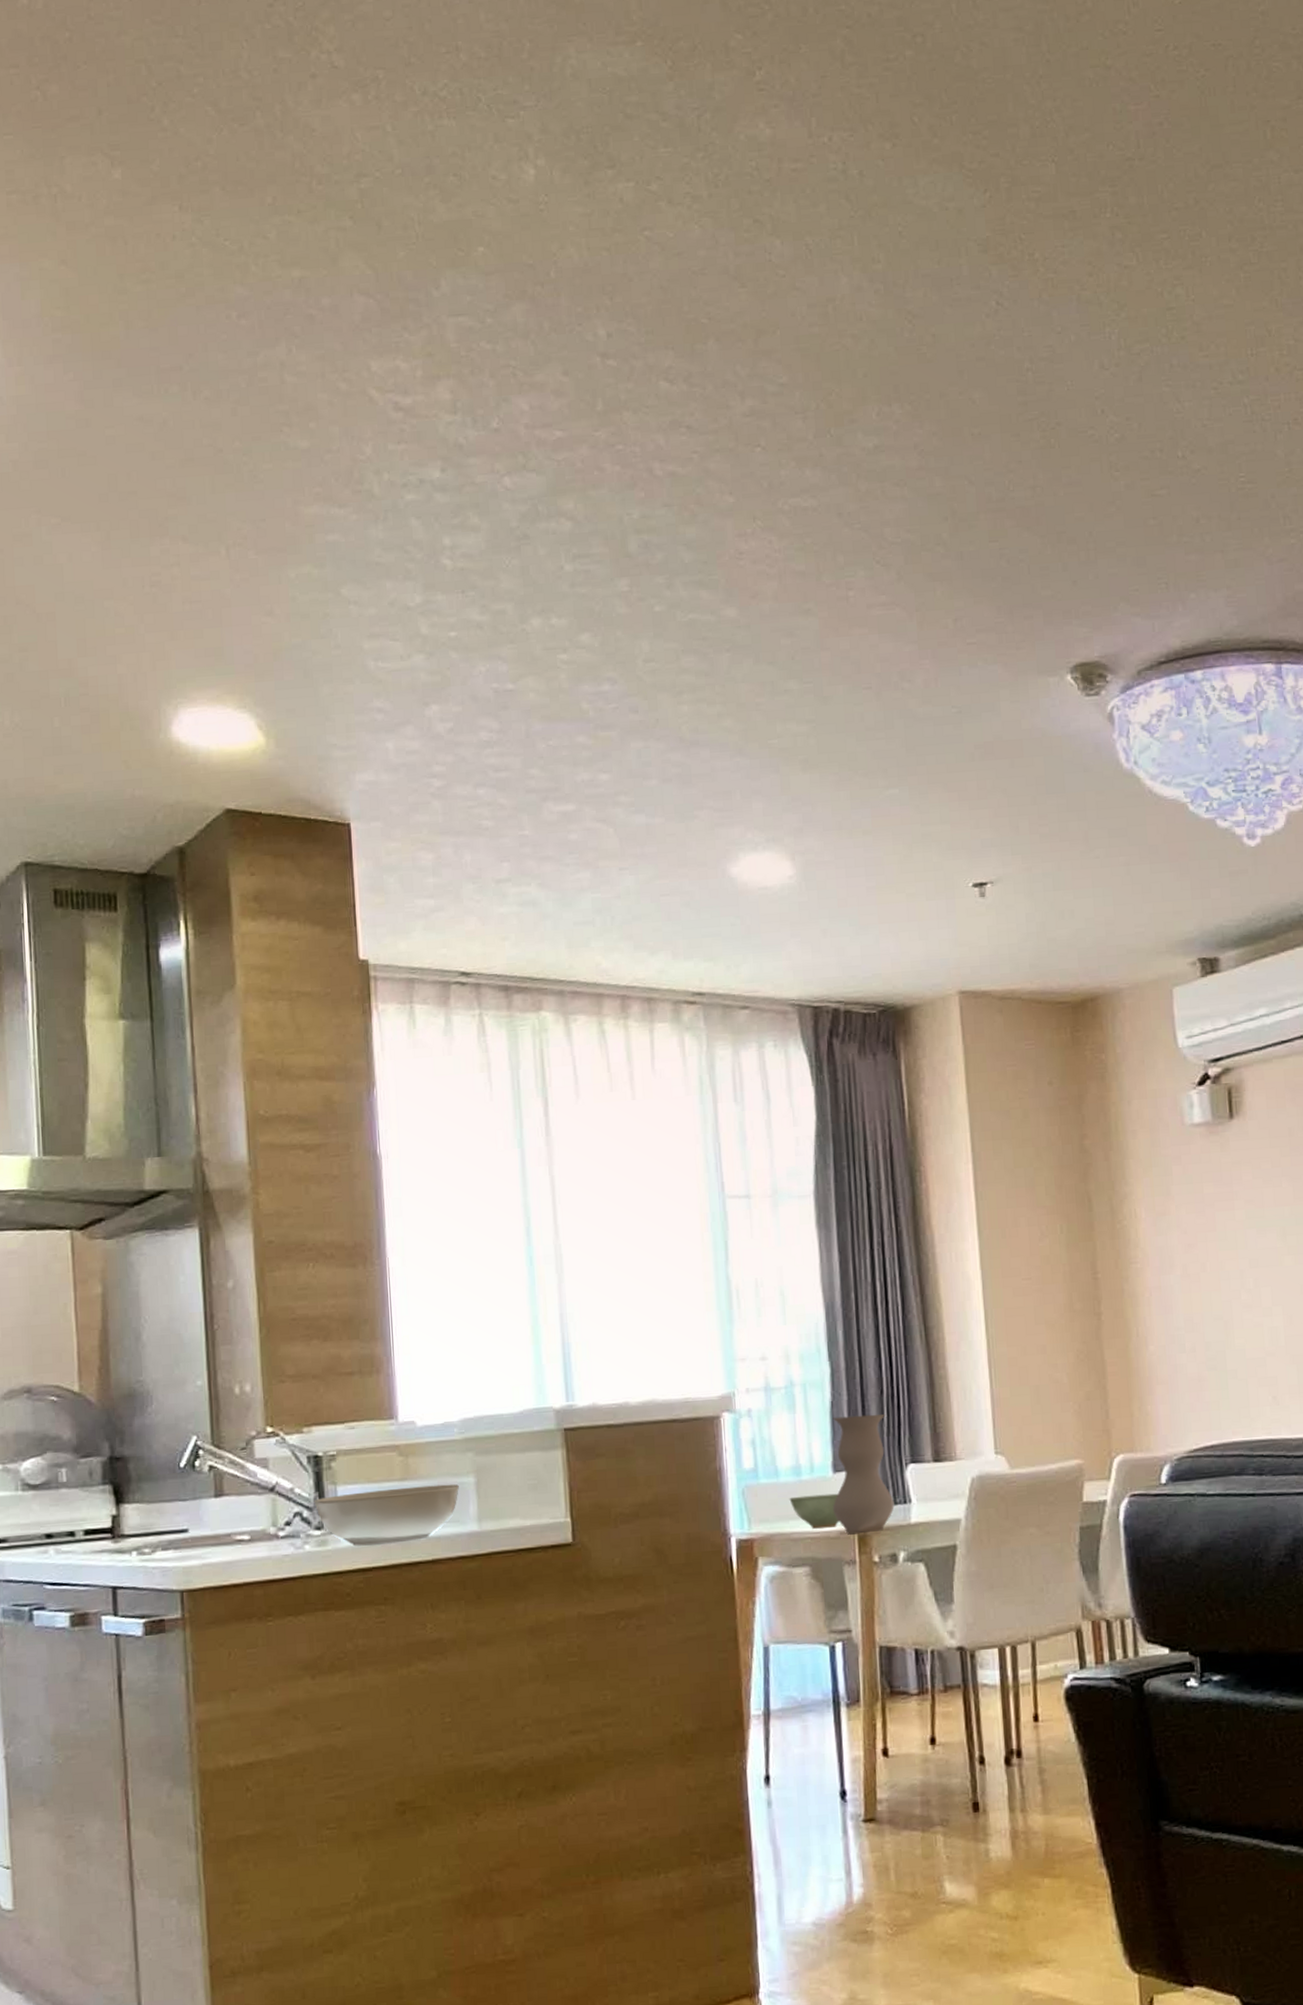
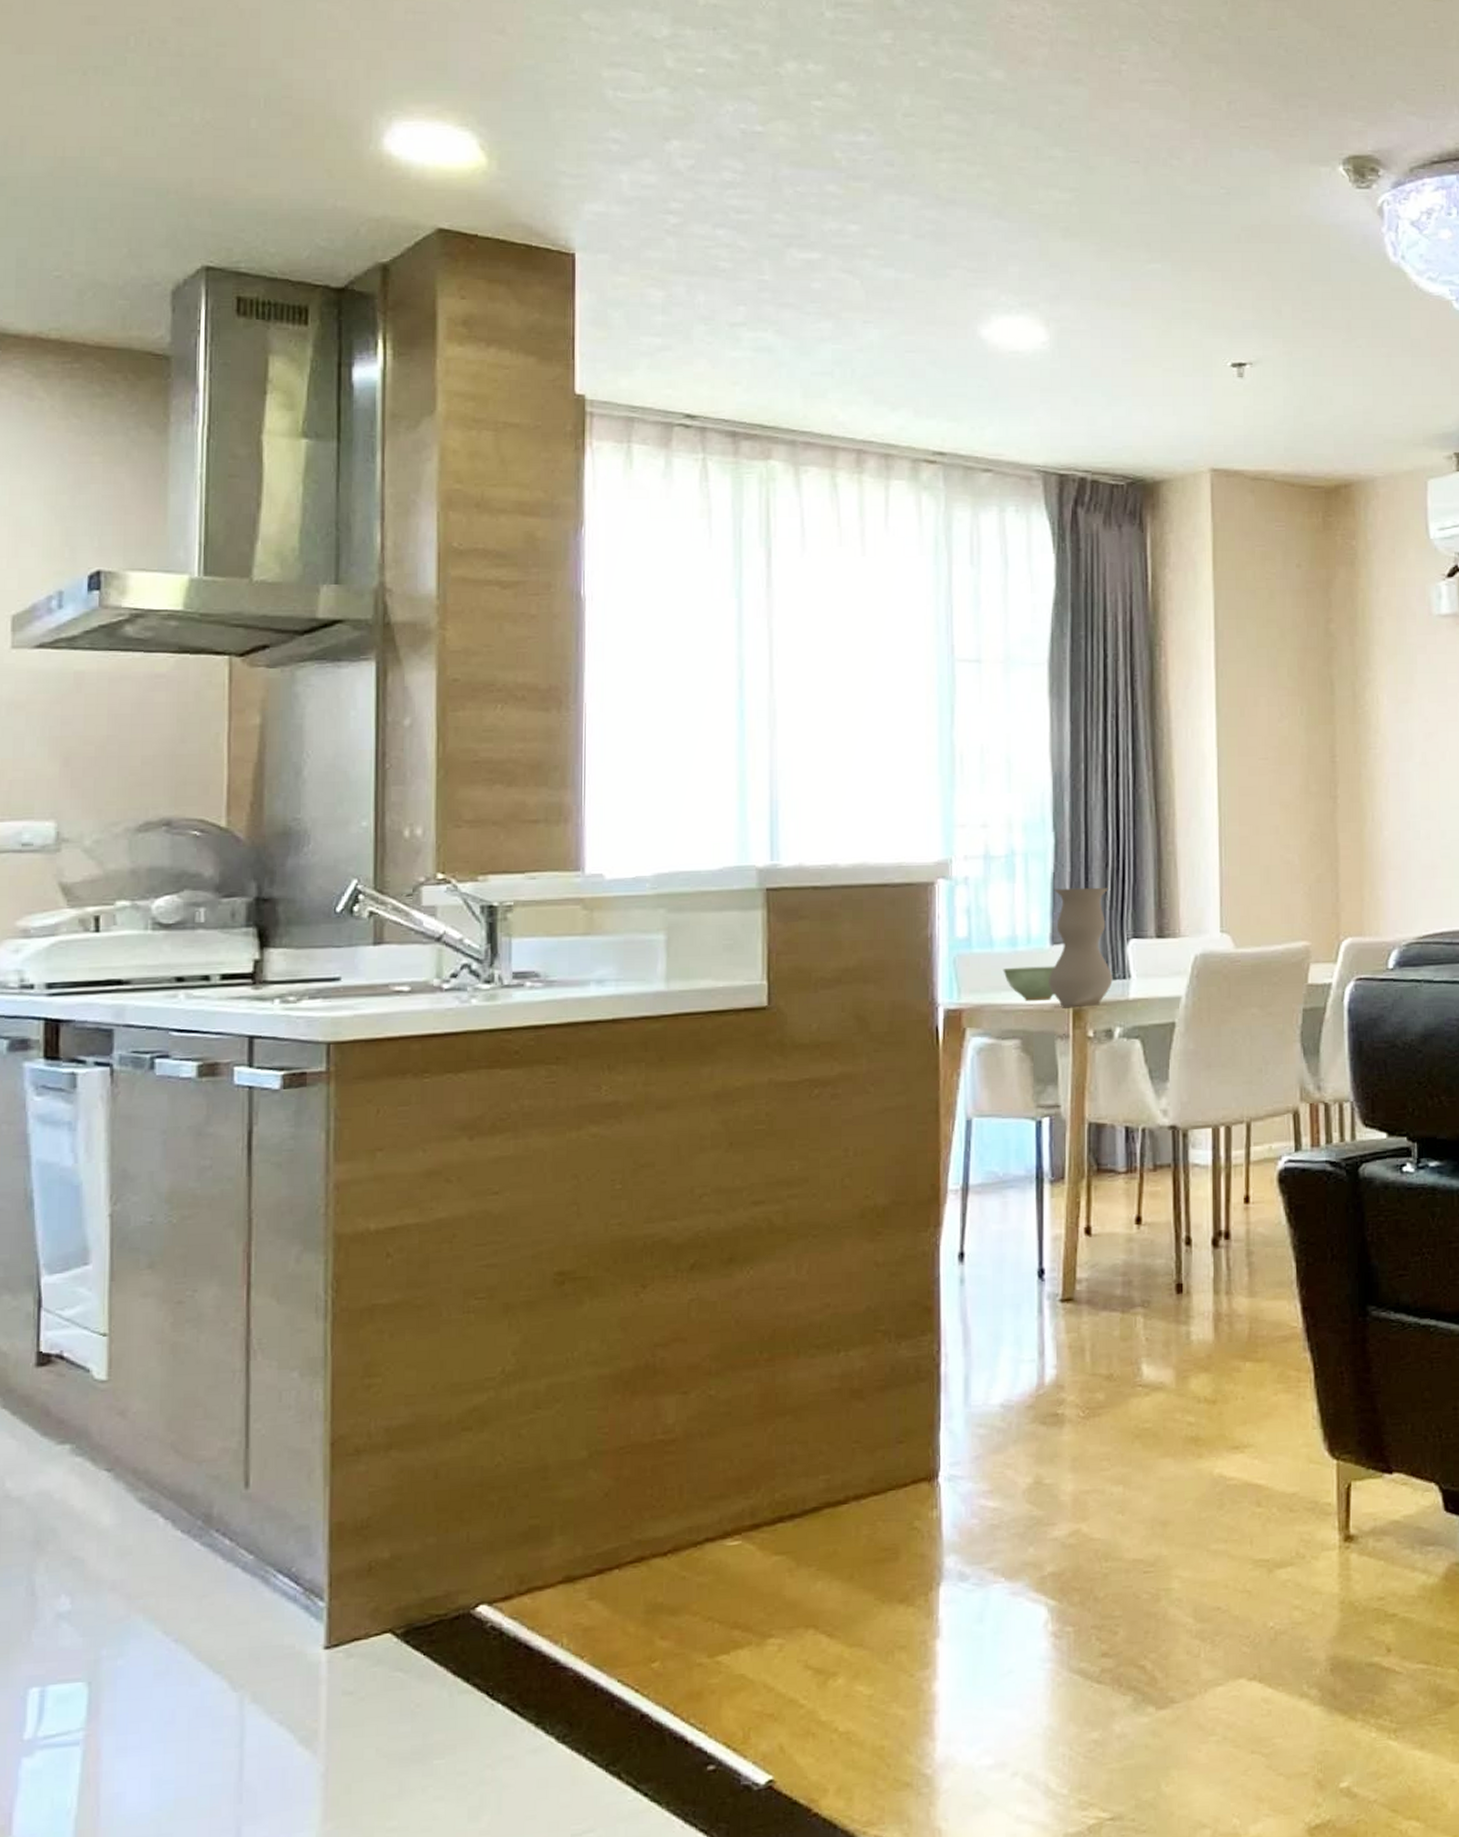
bowl: present [314,1484,459,1547] -> none [485,941,647,1002]

